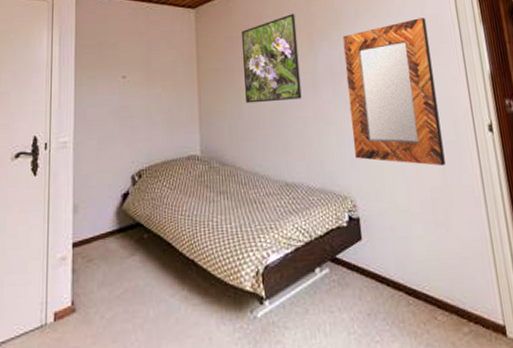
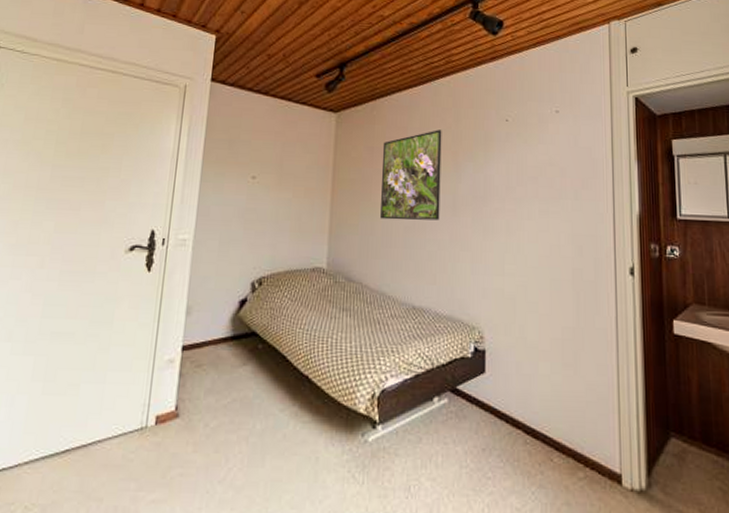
home mirror: present [342,18,446,167] -> none [488,149,581,306]

